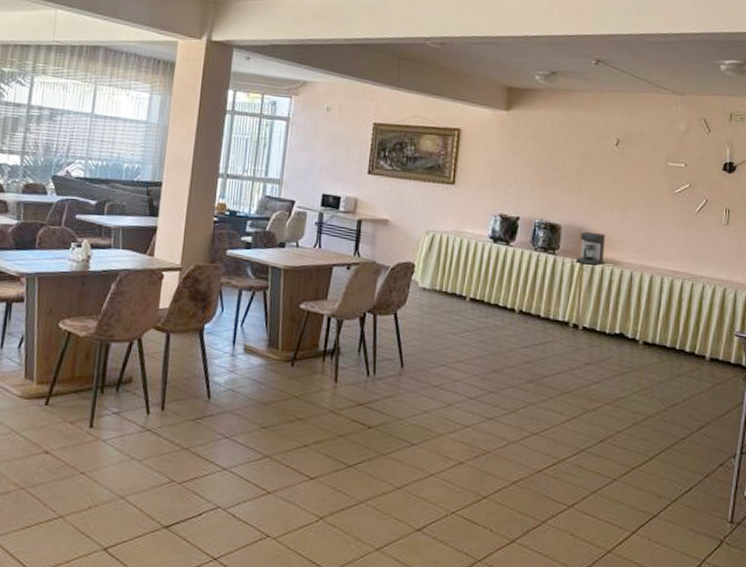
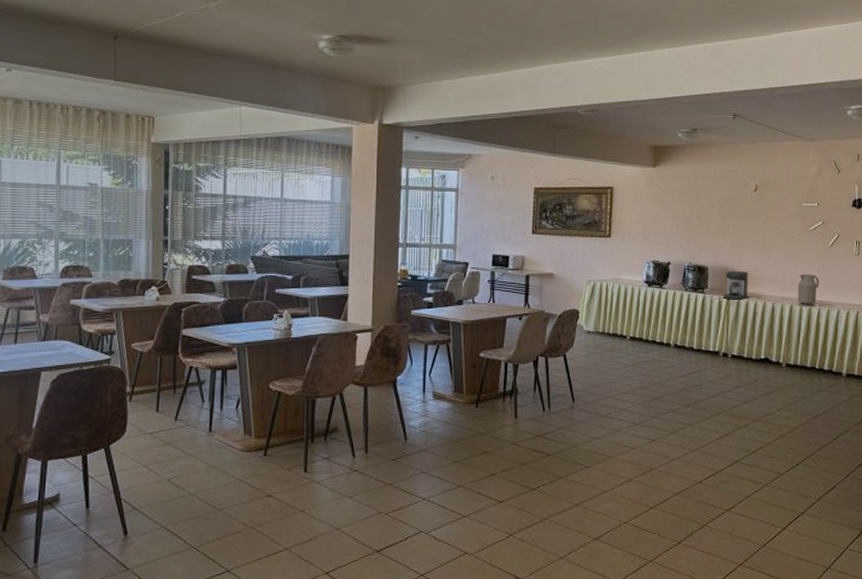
water jug: none [658,241,683,280] -> present [797,274,819,308]

